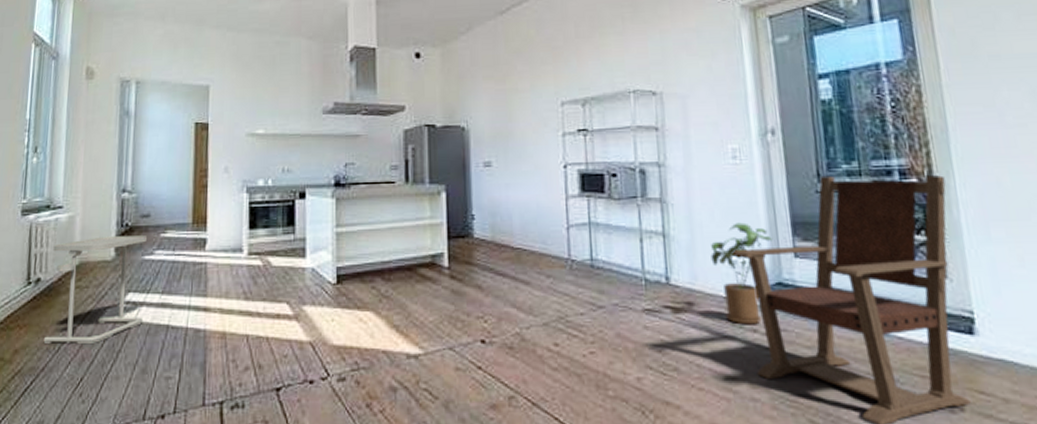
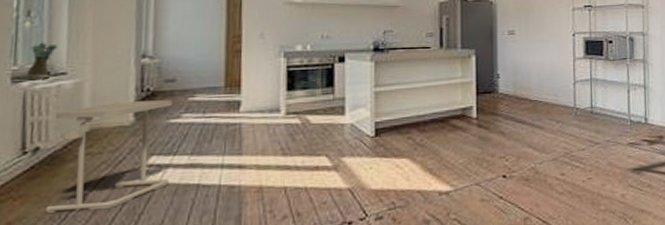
vase: none [33,175,57,214] -> present [27,41,58,81]

